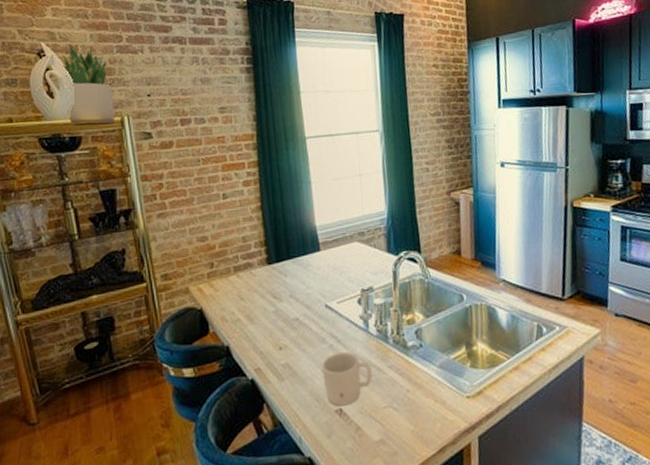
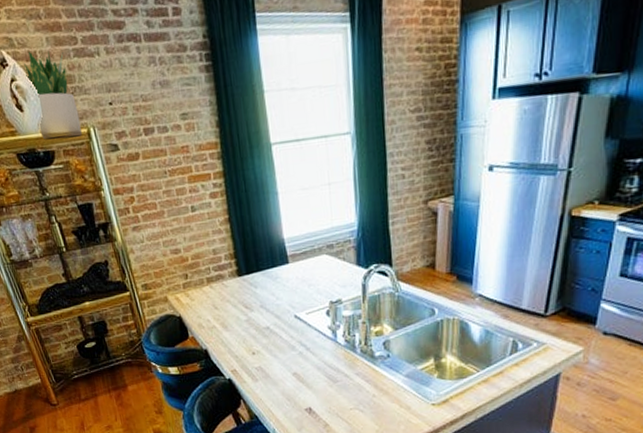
mug: present [321,352,372,407] -> none [292,359,340,406]

